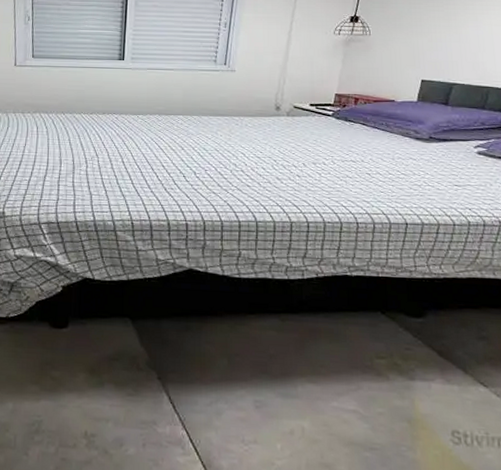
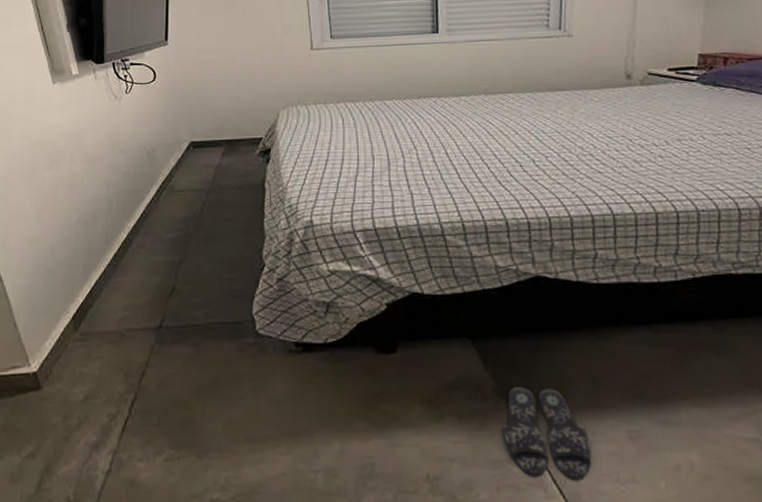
slippers: none [152,360,223,441] -> present [503,386,592,481]

